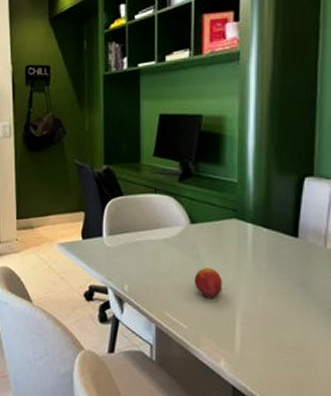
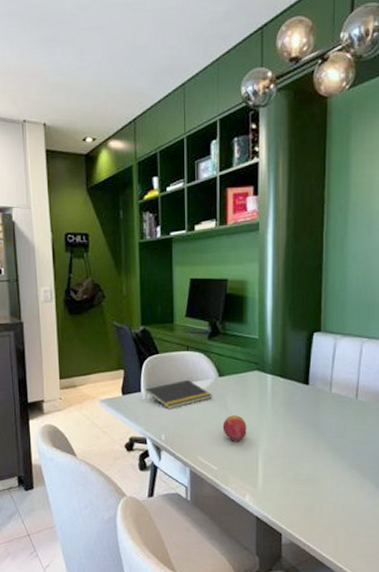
notepad: none [106,225,184,258] -> present [144,379,213,410]

